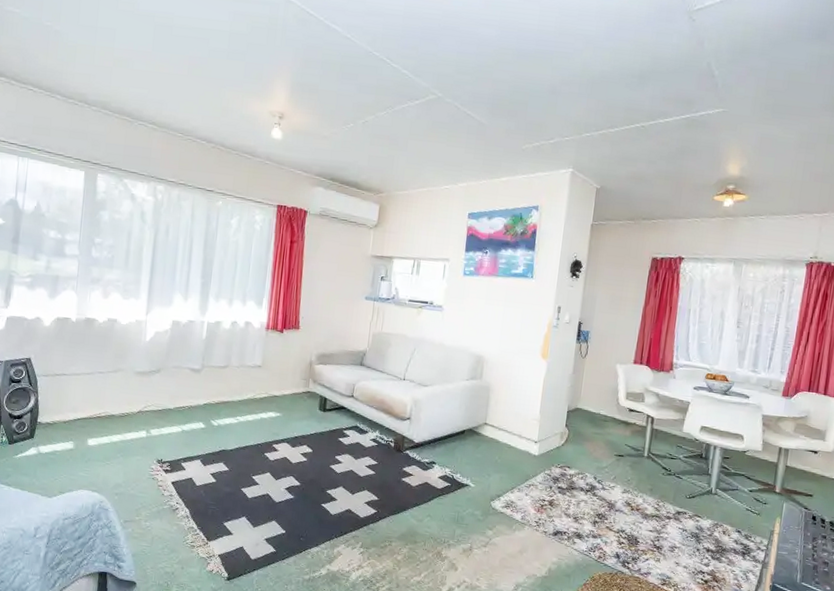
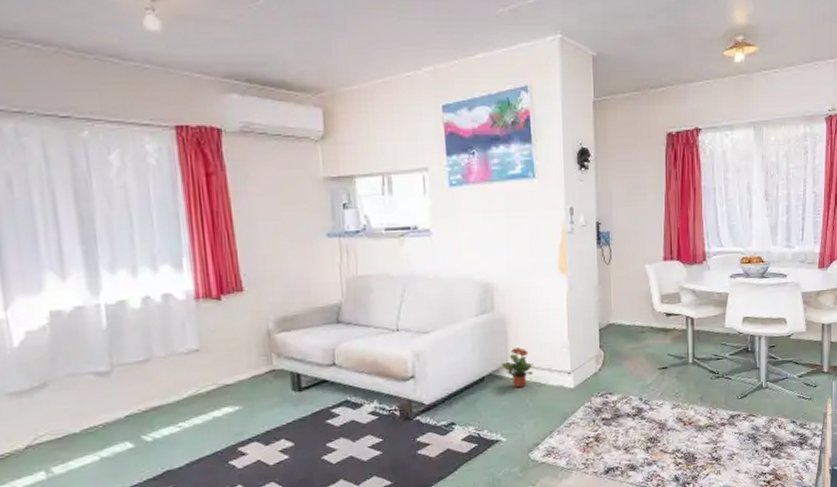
potted plant: none [480,412,507,446] -> present [501,347,534,388]

